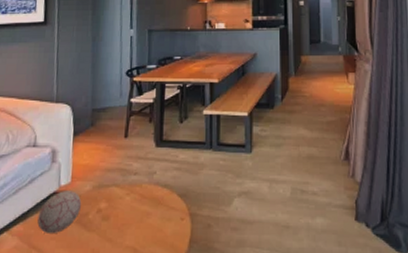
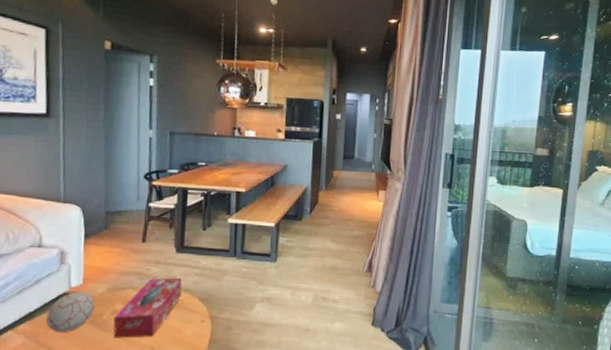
tissue box: none [98,172,162,239] -> present [113,277,182,338]

